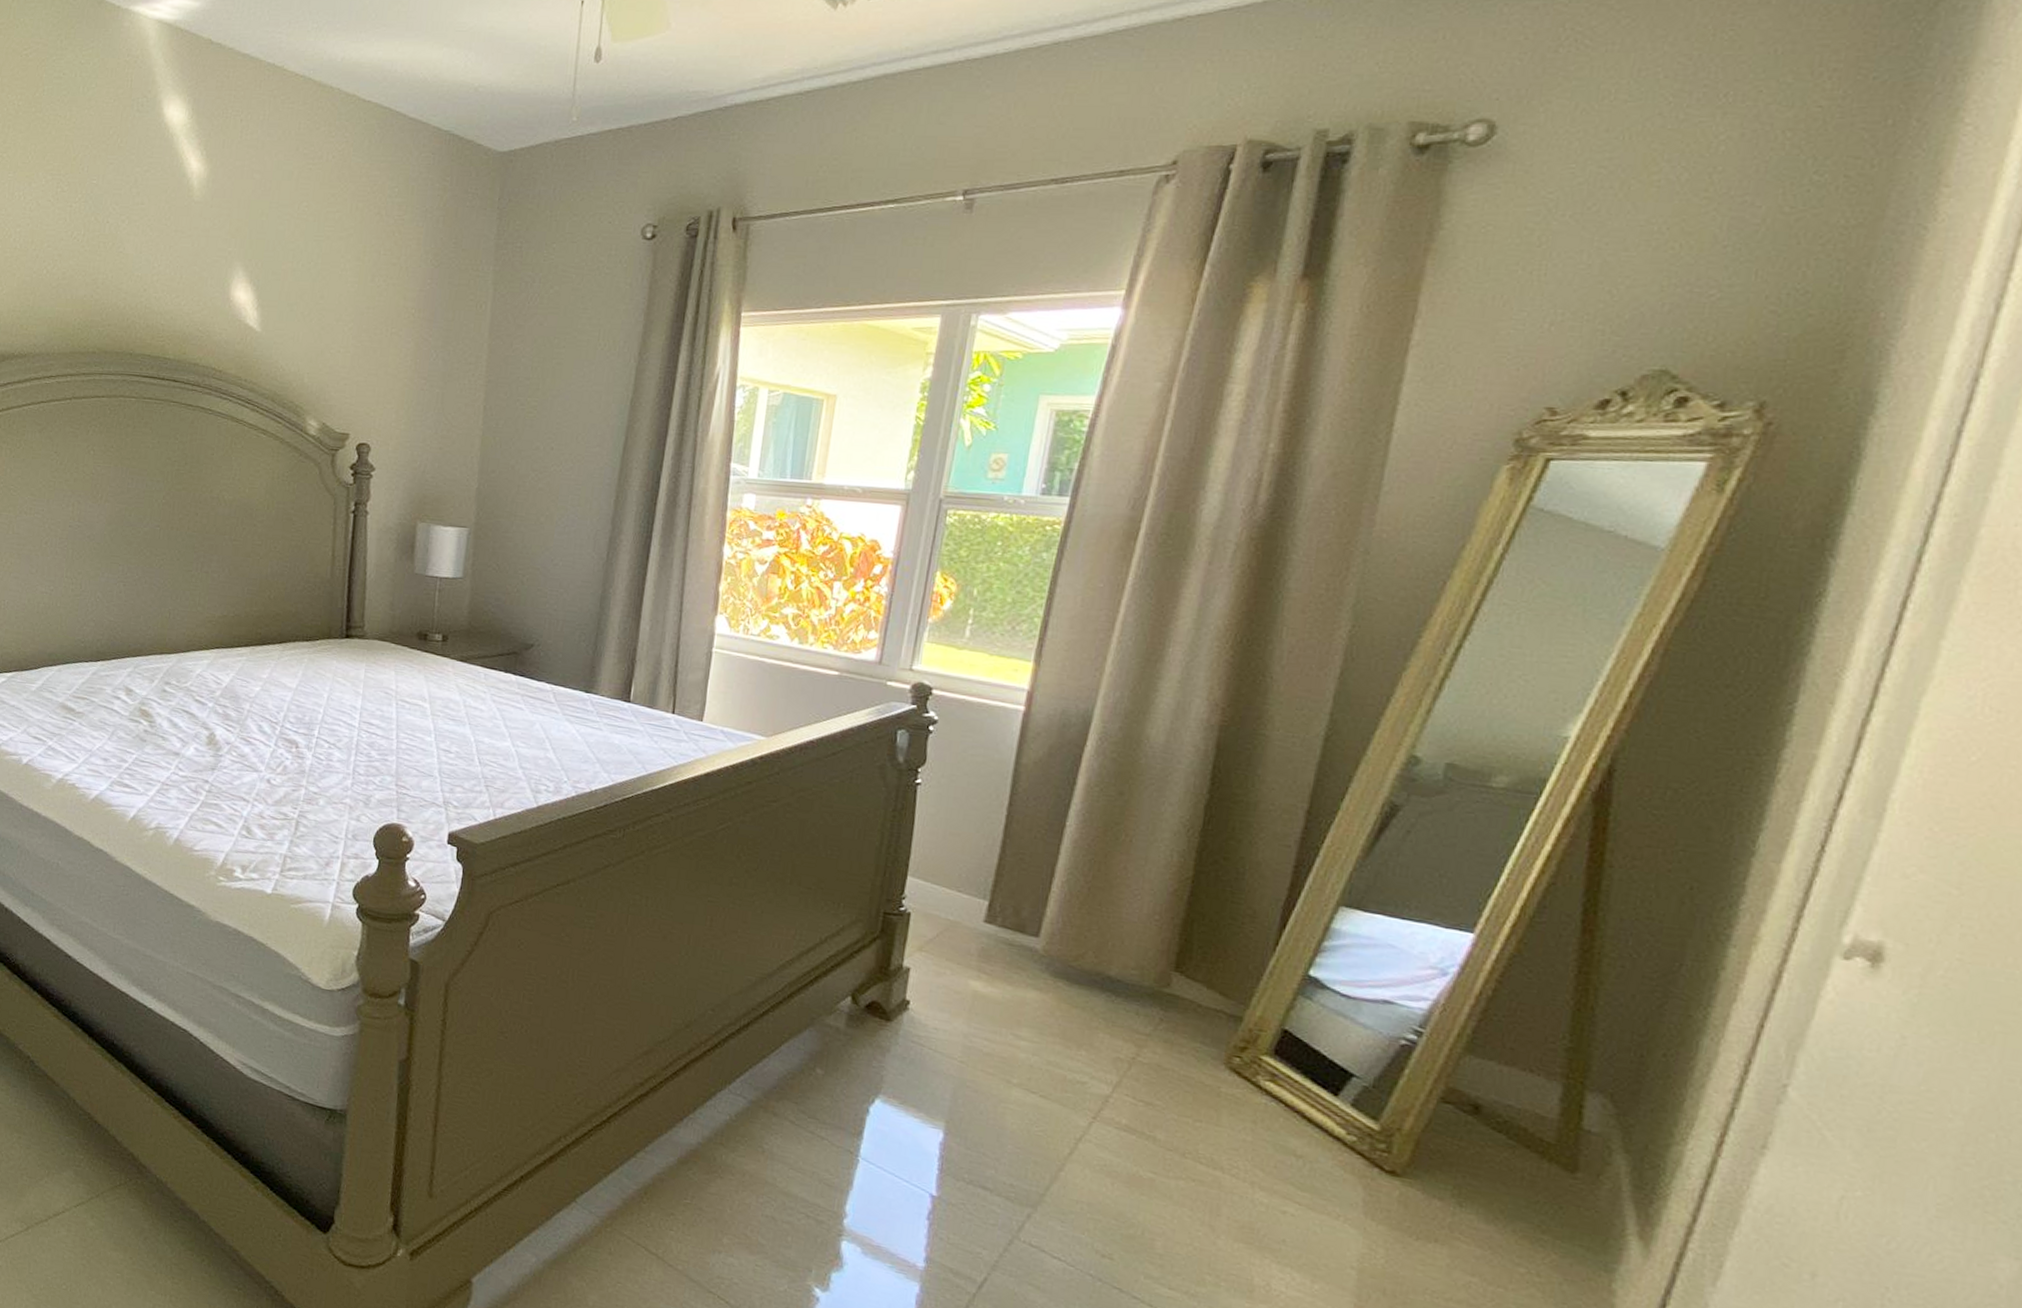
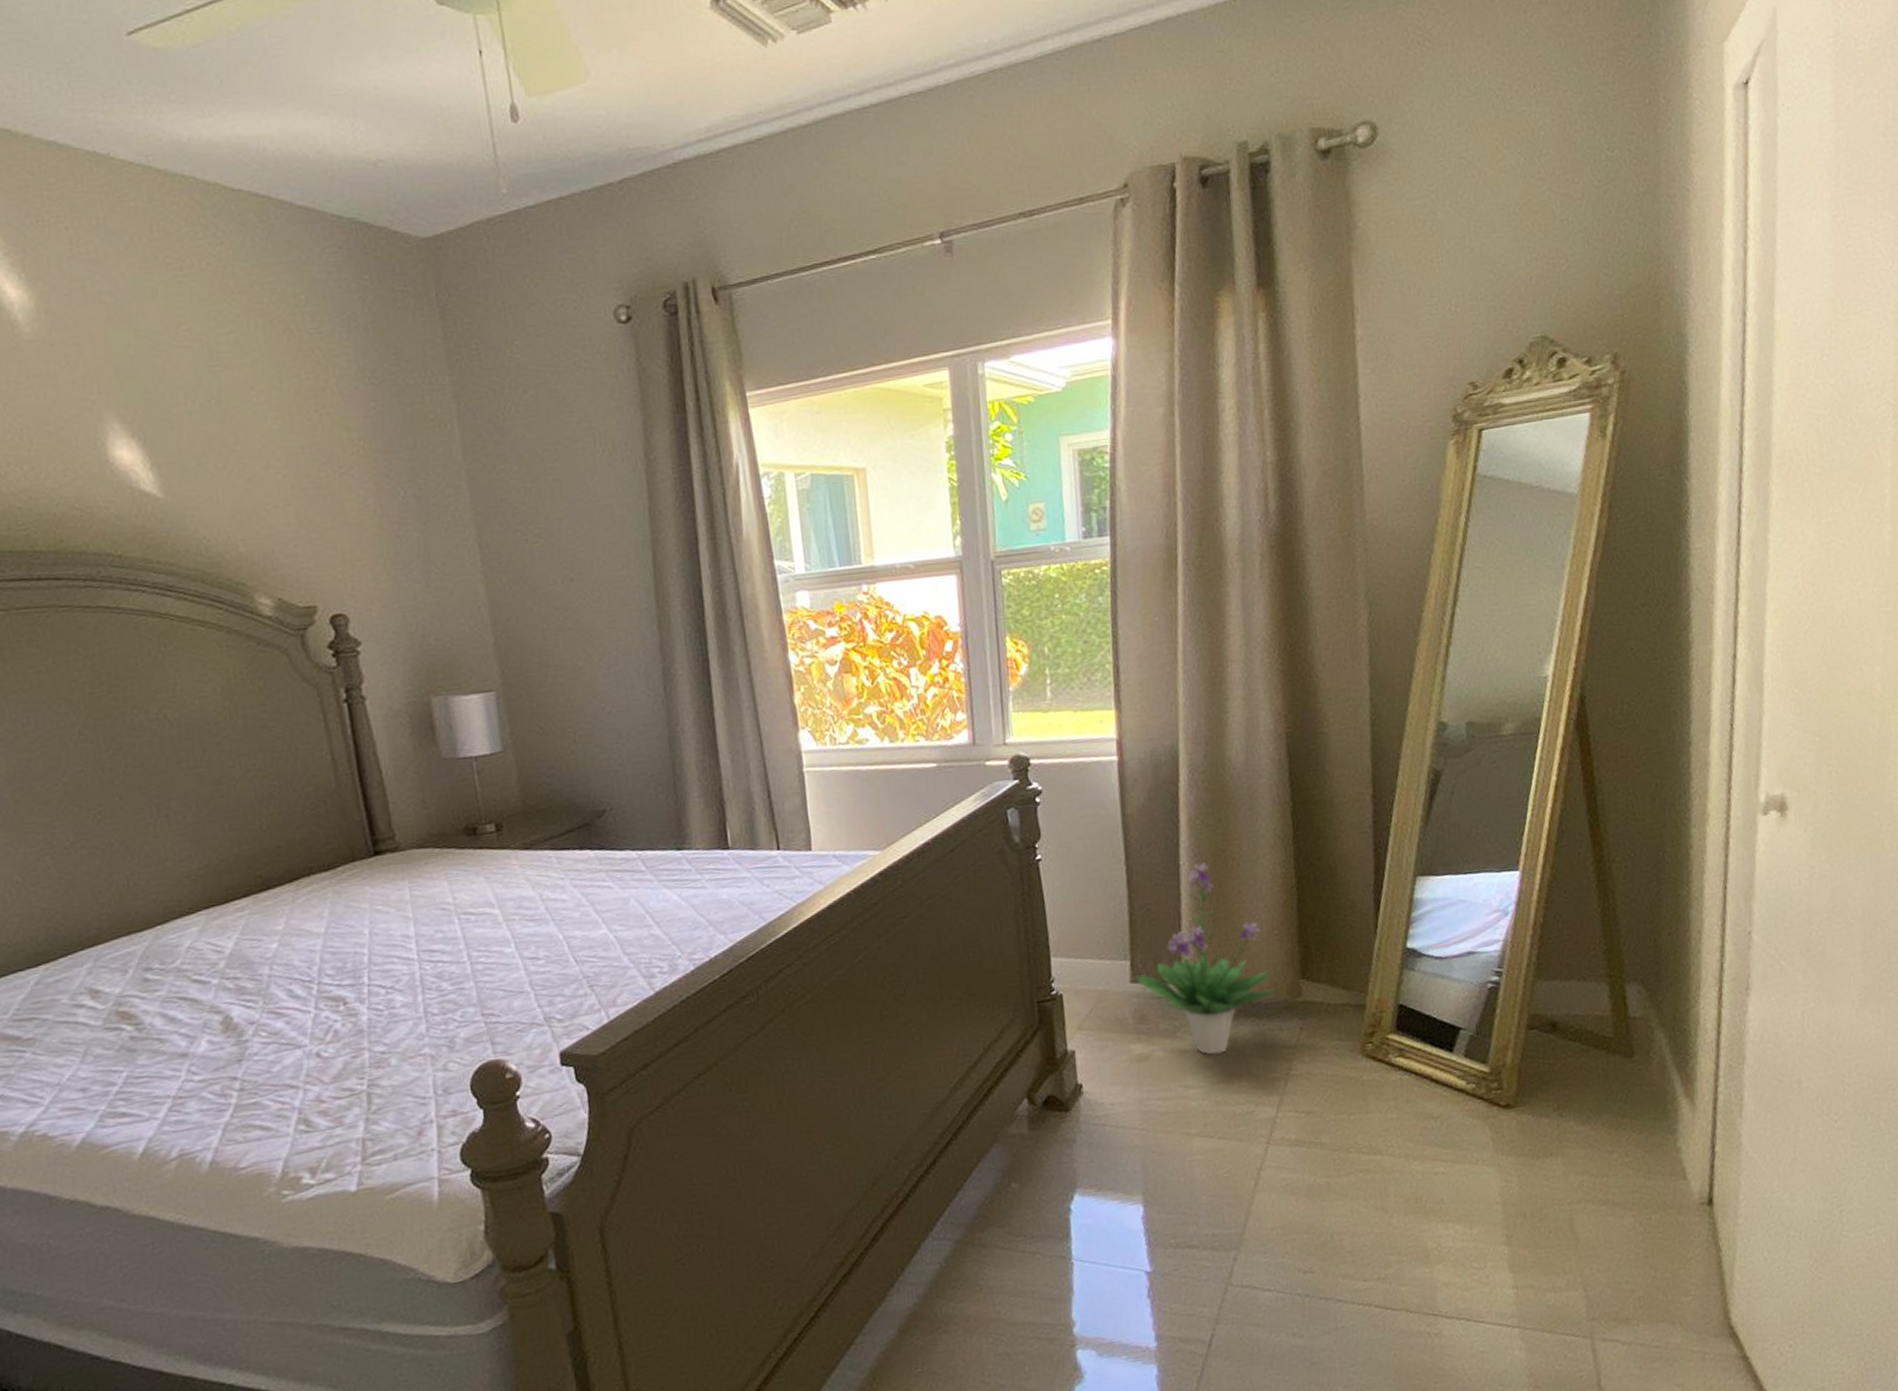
potted plant: none [991,829,1144,1017] -> present [1136,863,1277,1055]

